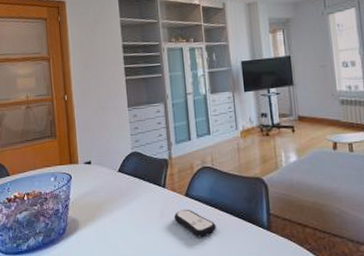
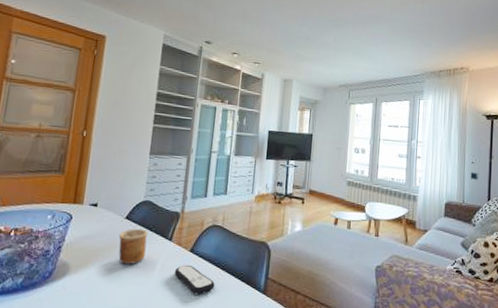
cup: none [115,180,143,214] -> present [118,229,148,264]

